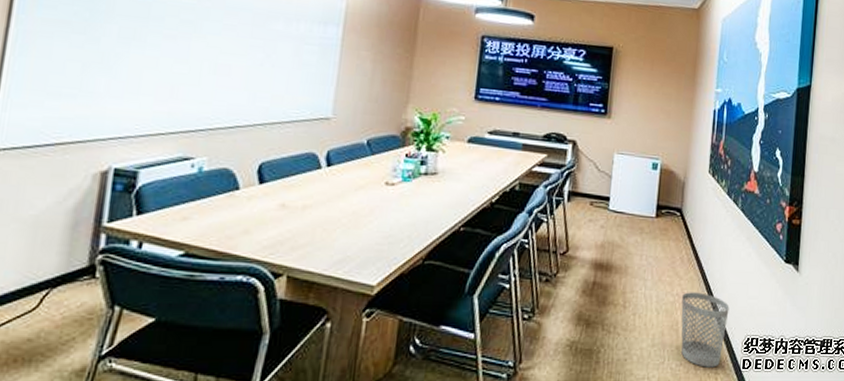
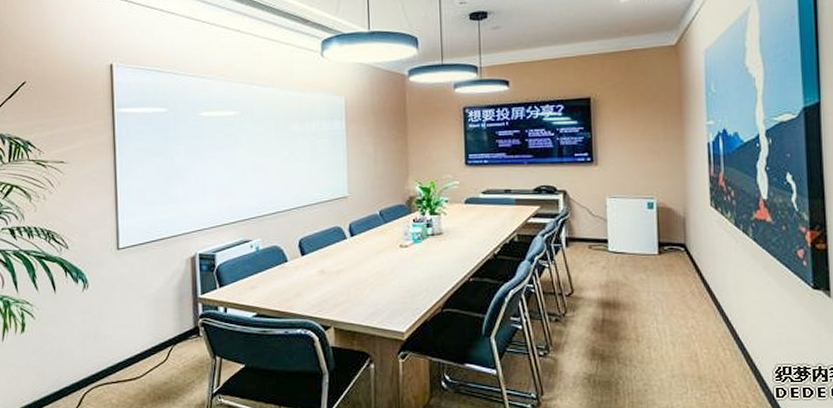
wastebasket: present [681,292,730,368] -> none [698,324,753,397]

